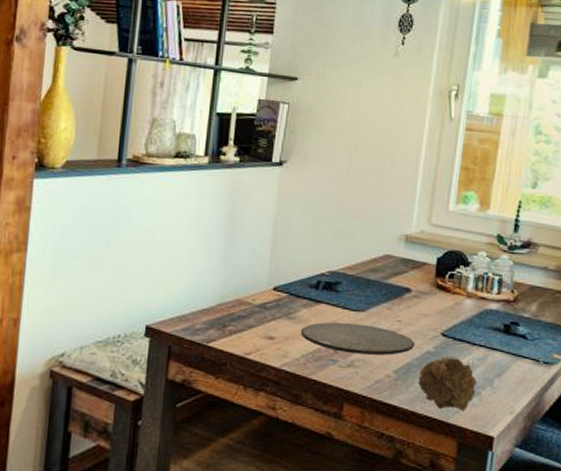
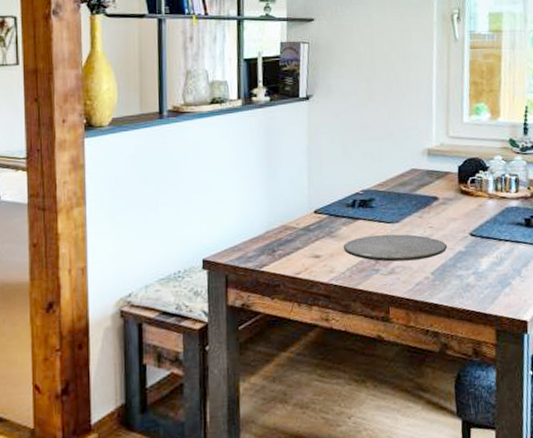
flower: present [418,356,476,412] -> none [454,253,507,303]

